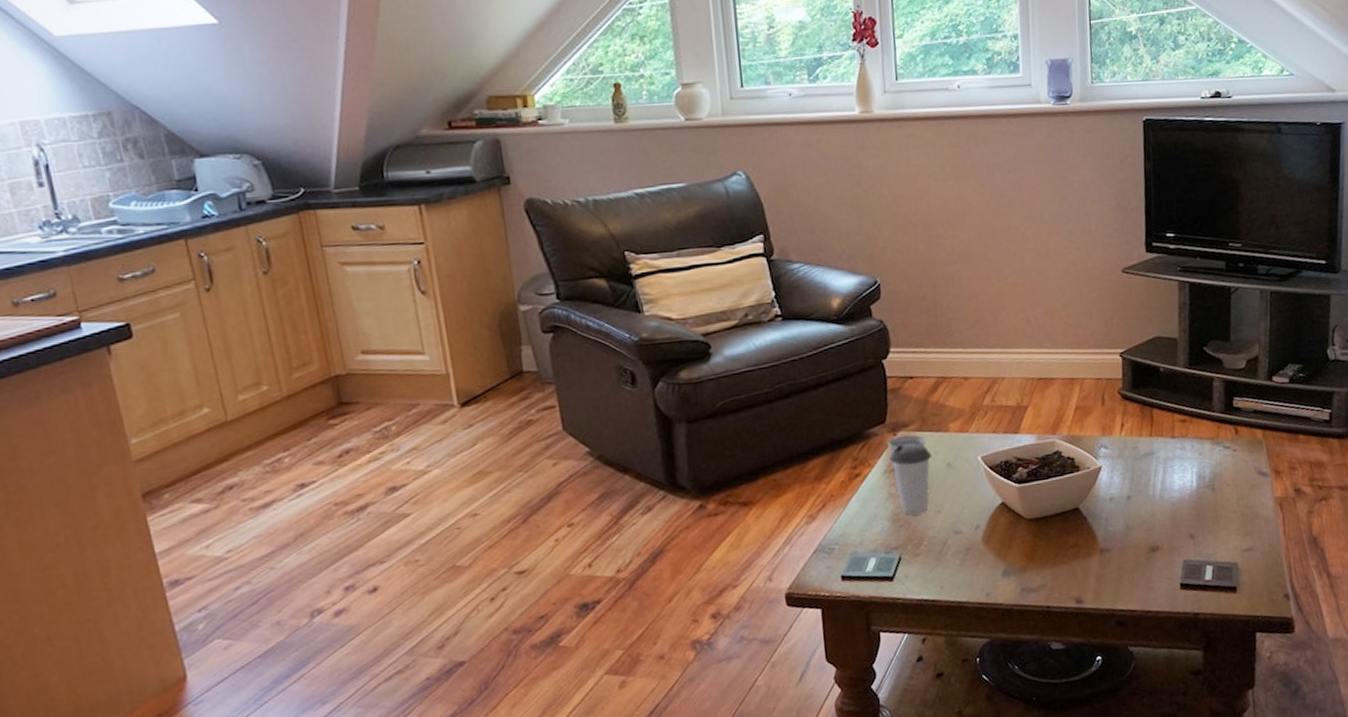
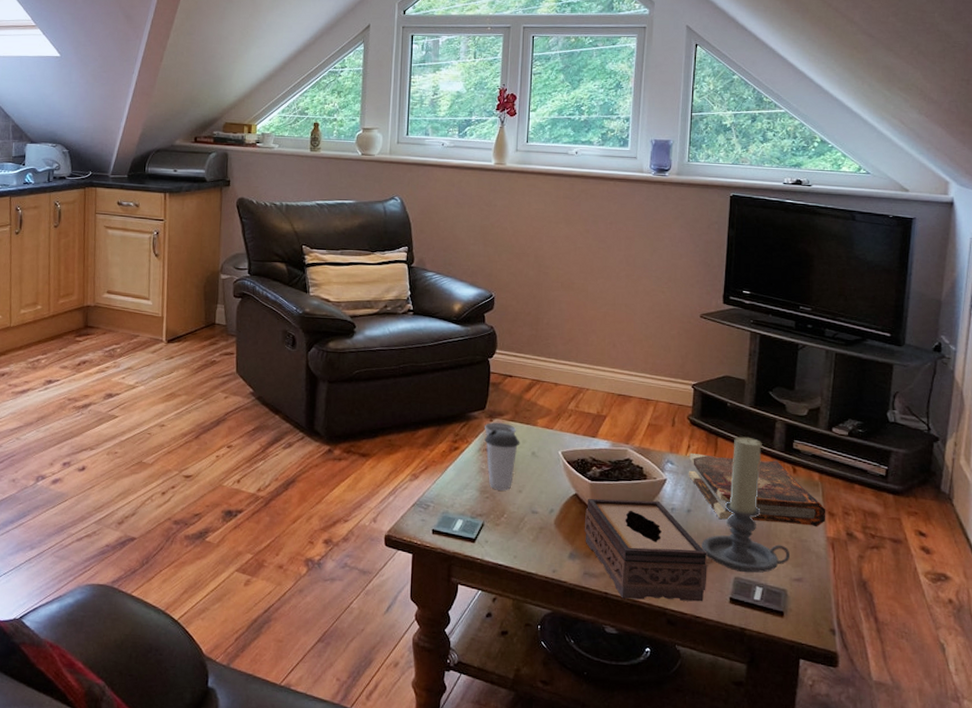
tissue box: none [1015,492,1155,609] -> present [584,498,707,602]
book: none [1124,424,1273,501] -> present [688,452,826,528]
candle holder: none [1146,402,1239,554] -> present [702,436,791,573]

